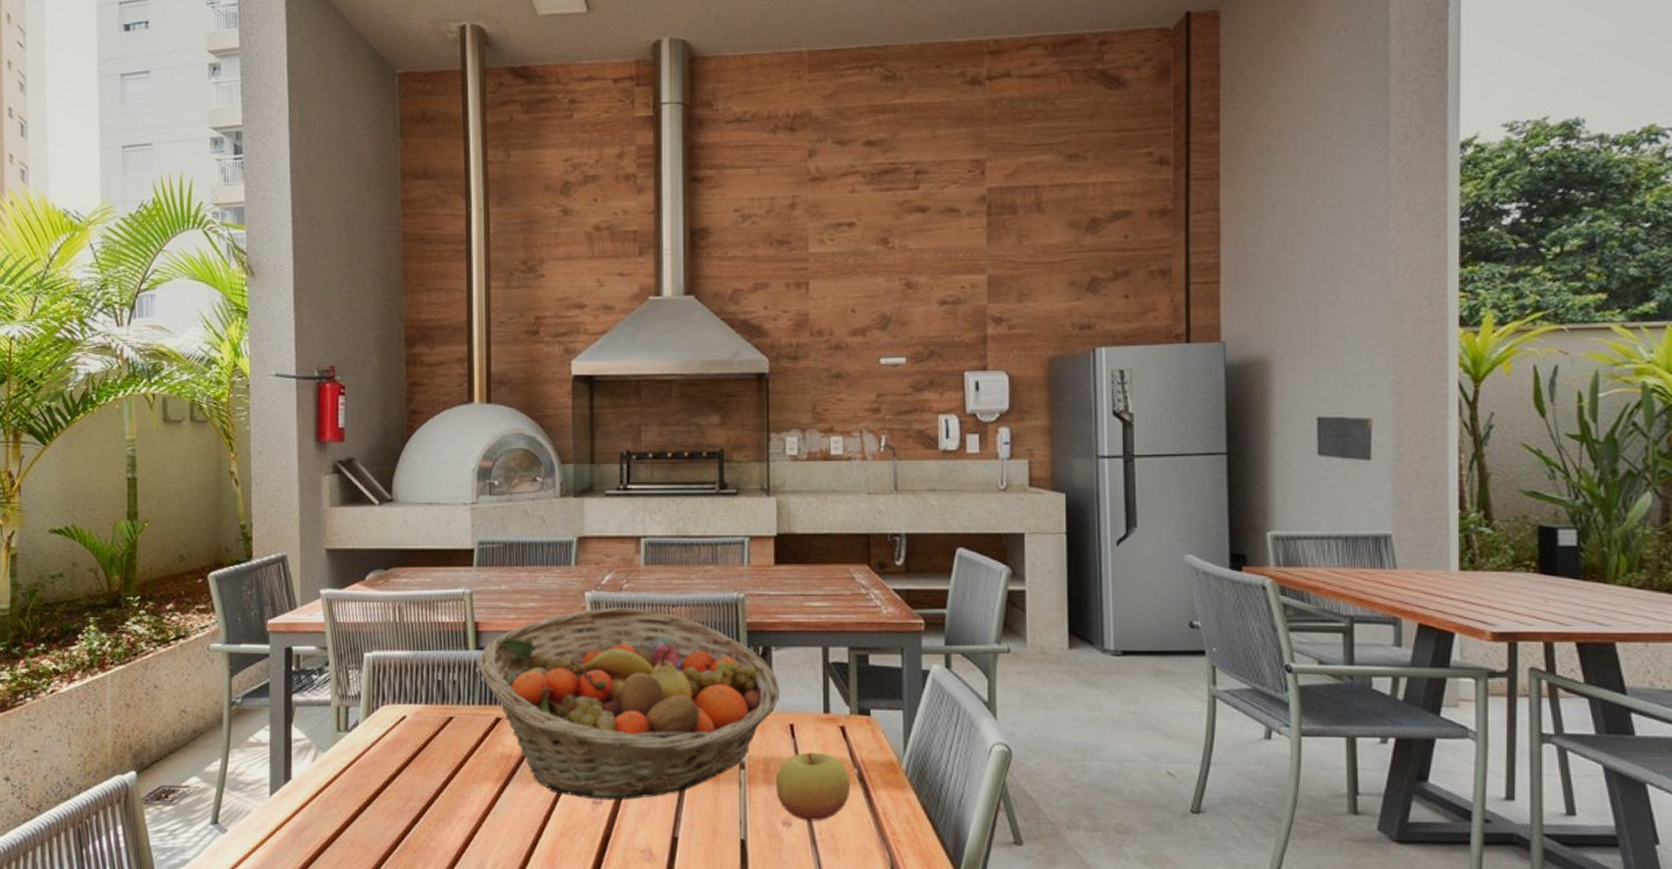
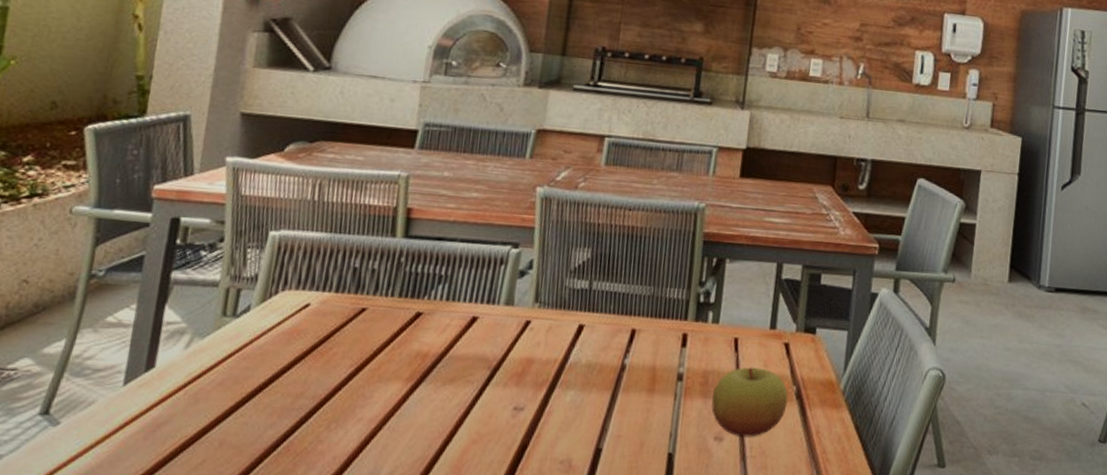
fruit basket: present [478,608,781,800] -> none [404,205,730,408]

